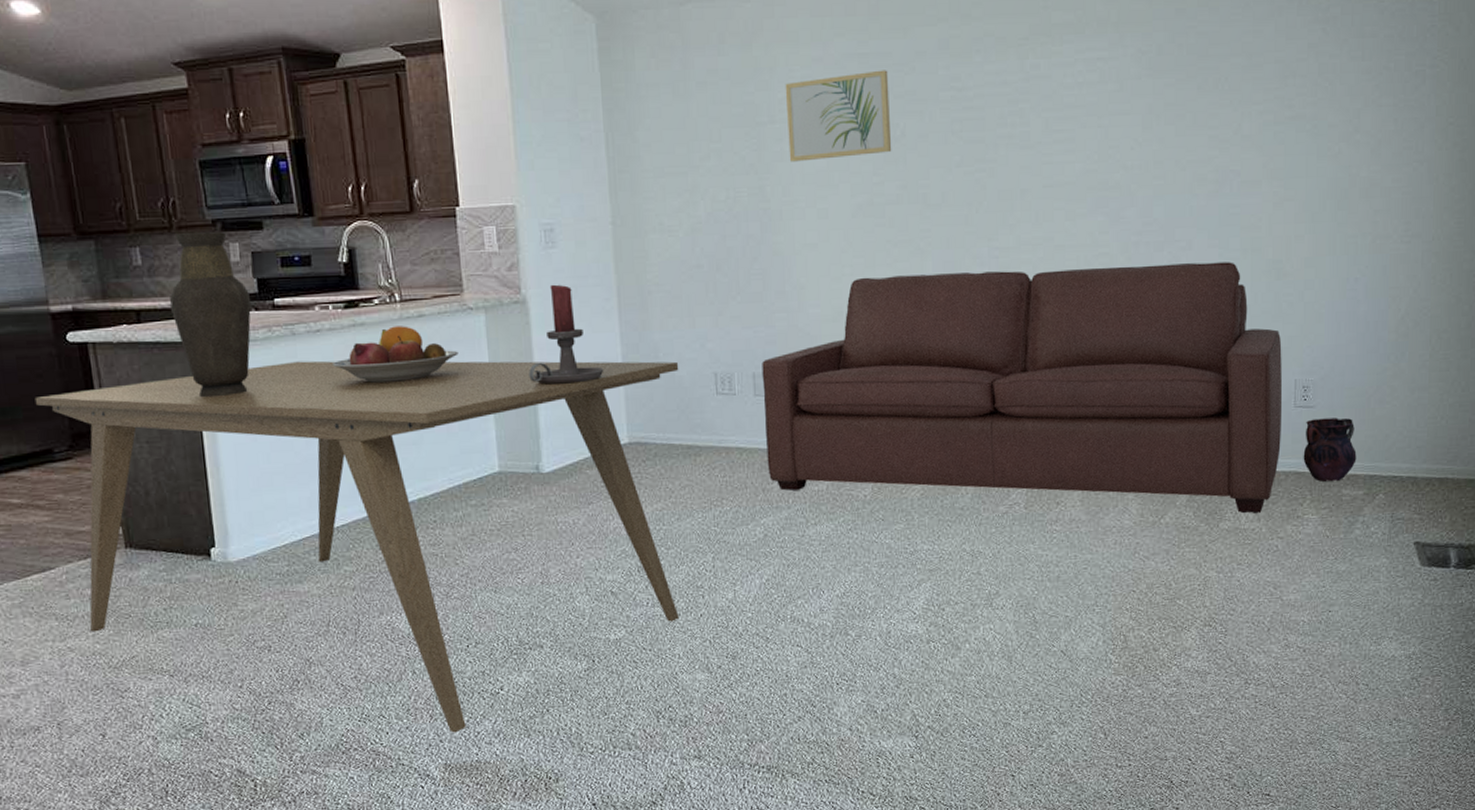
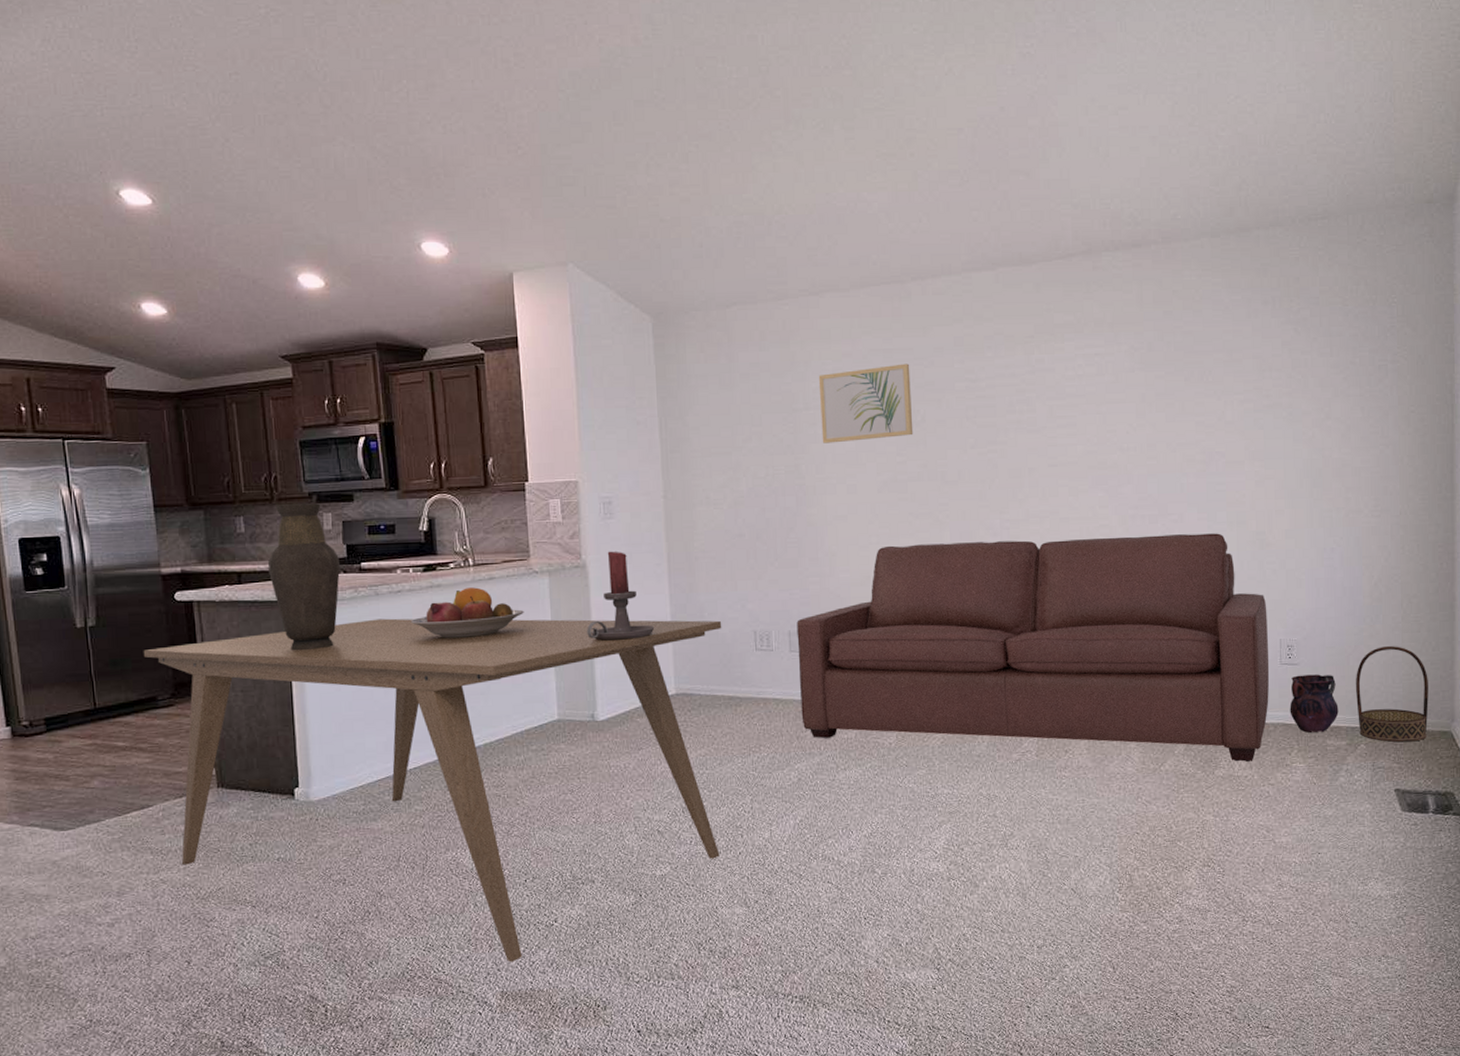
basket: none [1376,386,1456,492] -> present [1356,646,1429,743]

